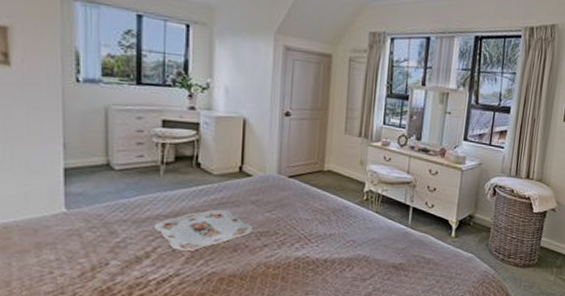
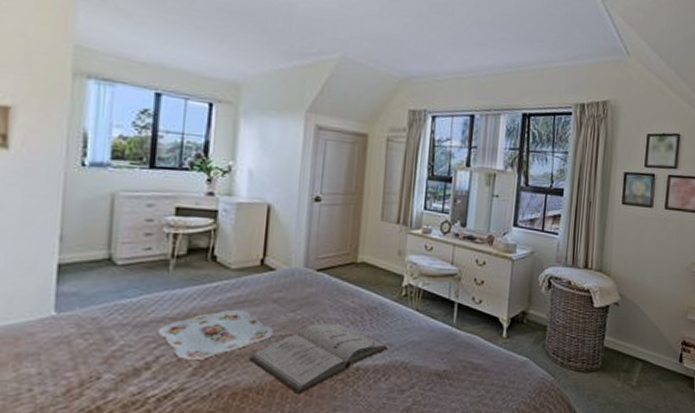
book: none [233,222,352,280] -> present [250,323,389,394]

